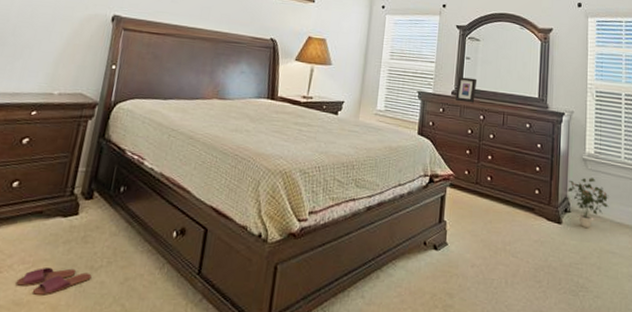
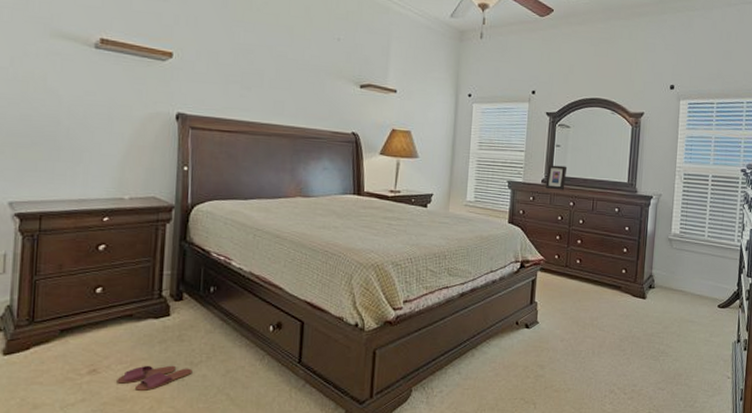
potted plant: present [567,178,609,229] -> none [652,256,692,302]

